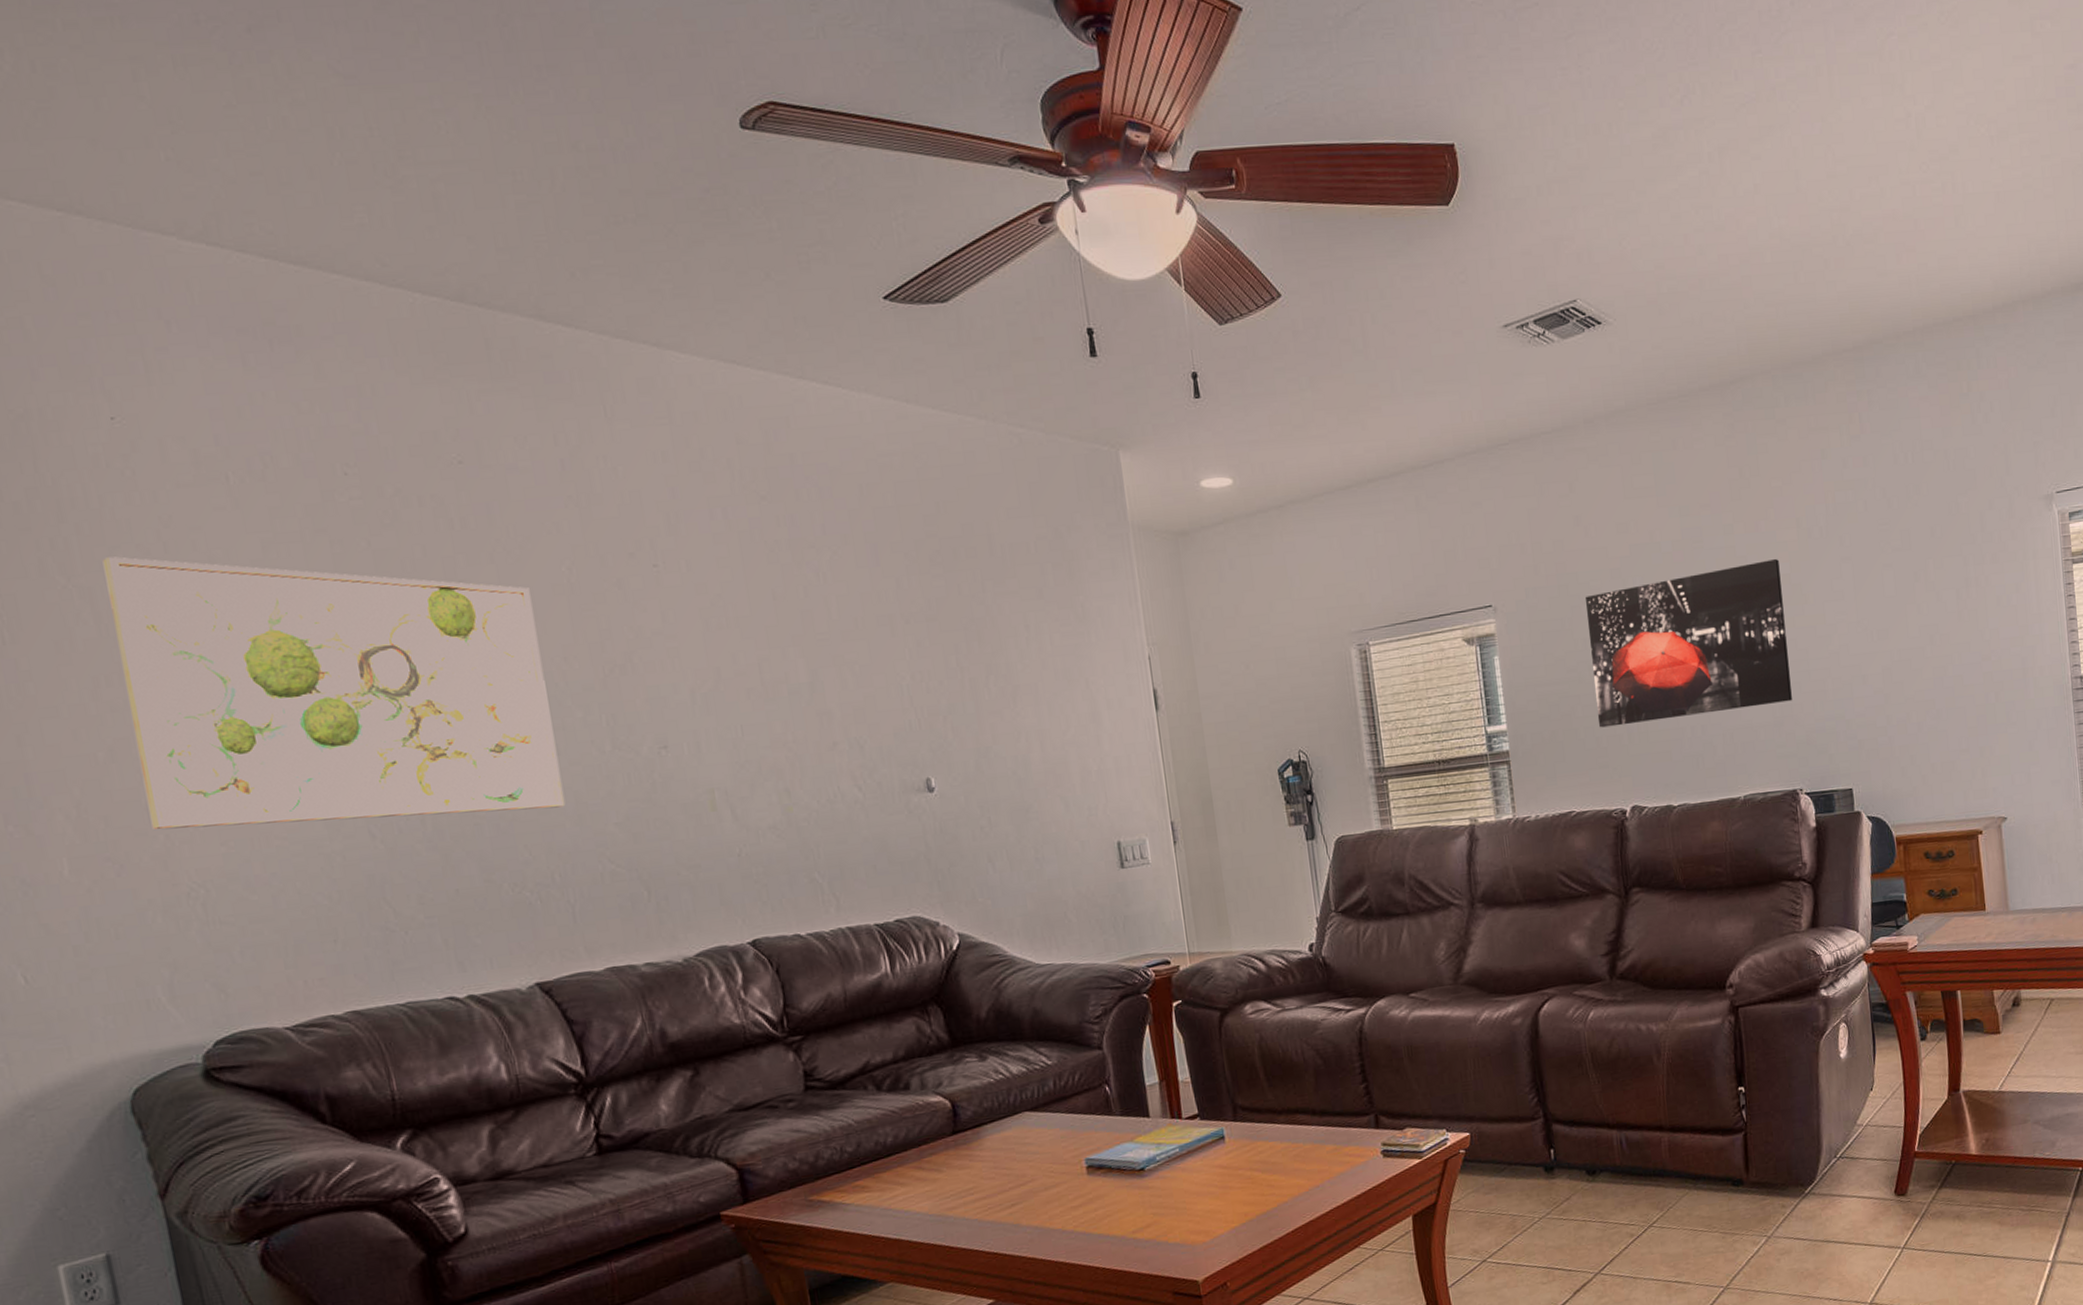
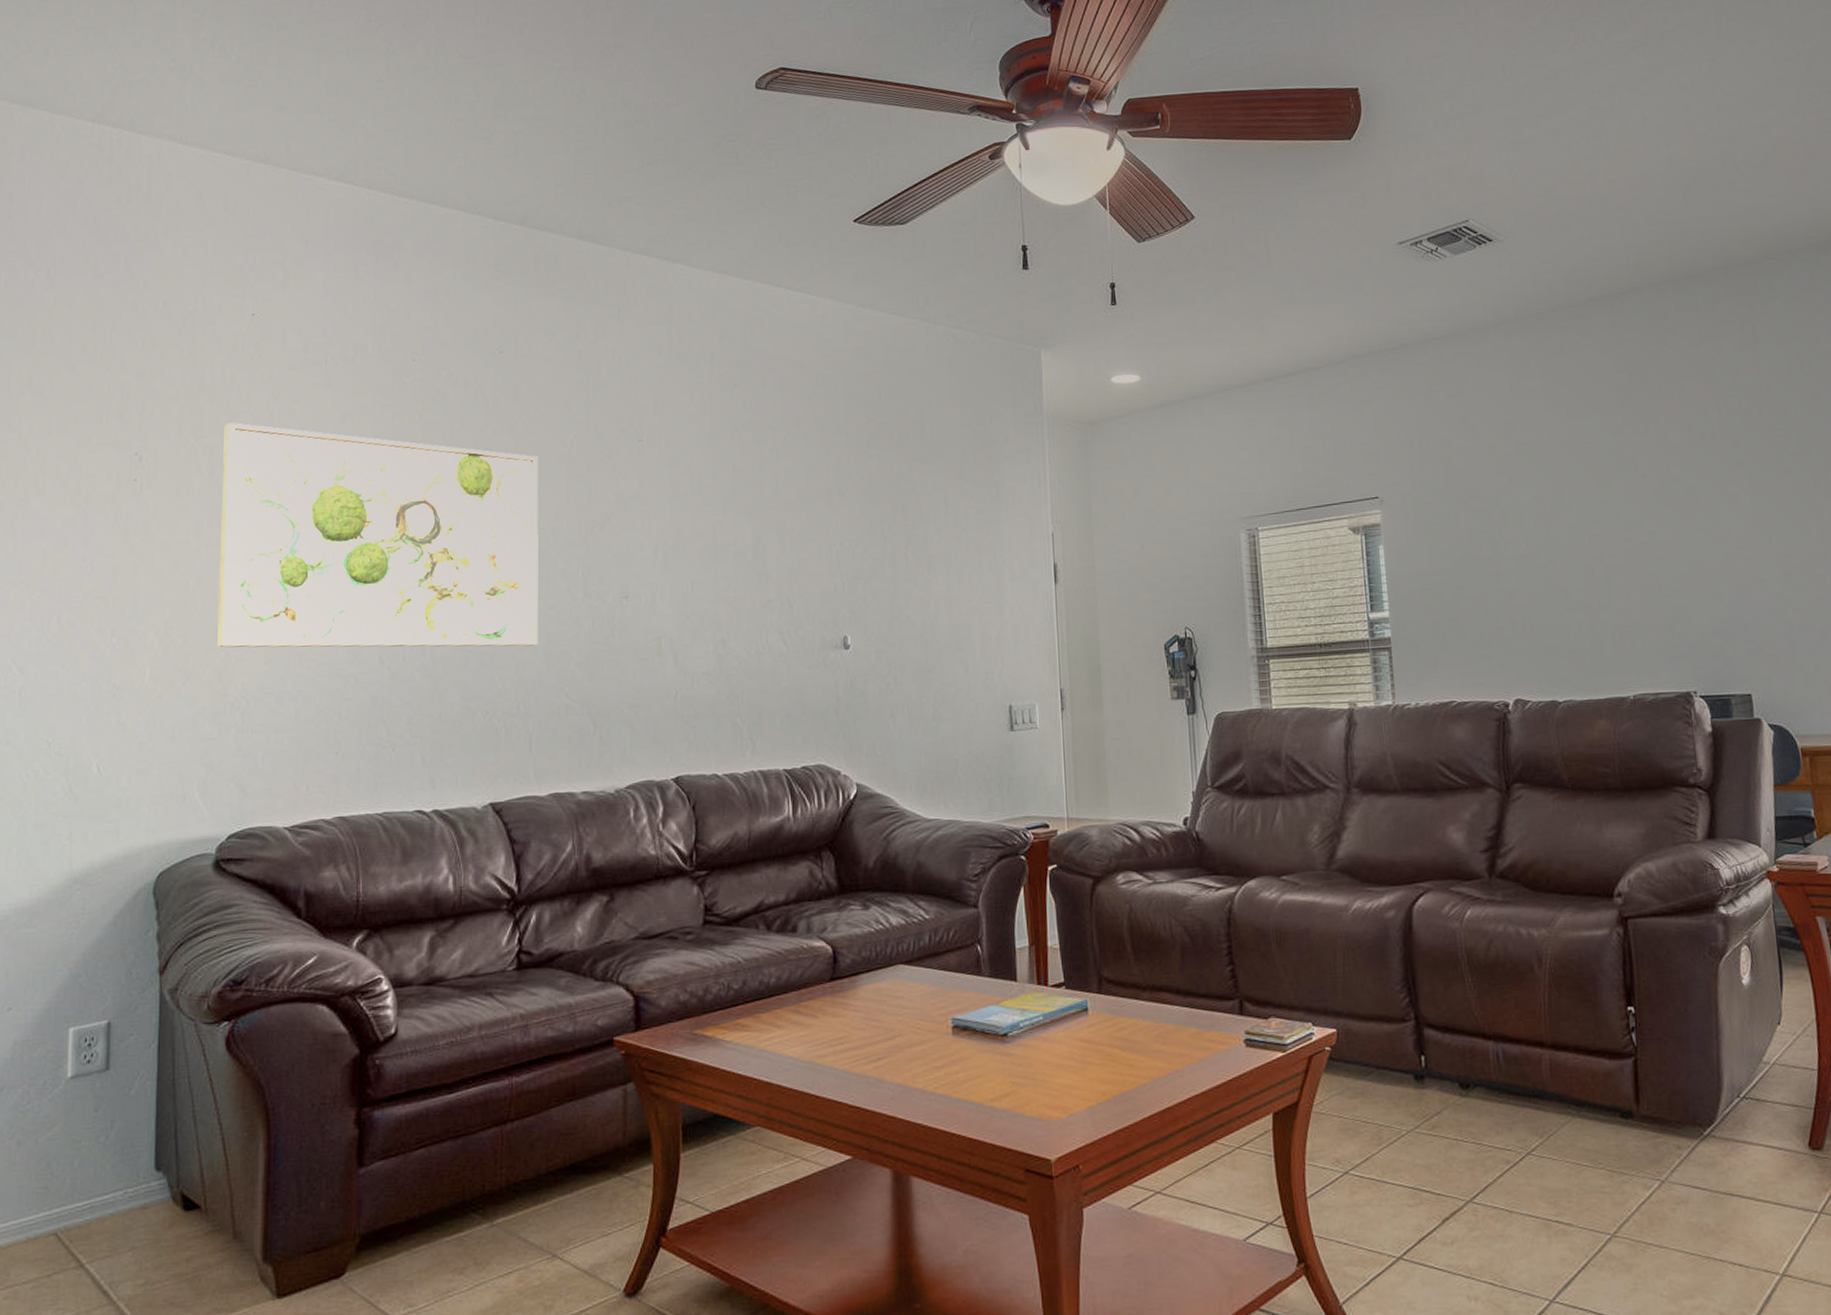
wall art: present [1585,558,1792,728] -> none [1470,460,1685,619]

